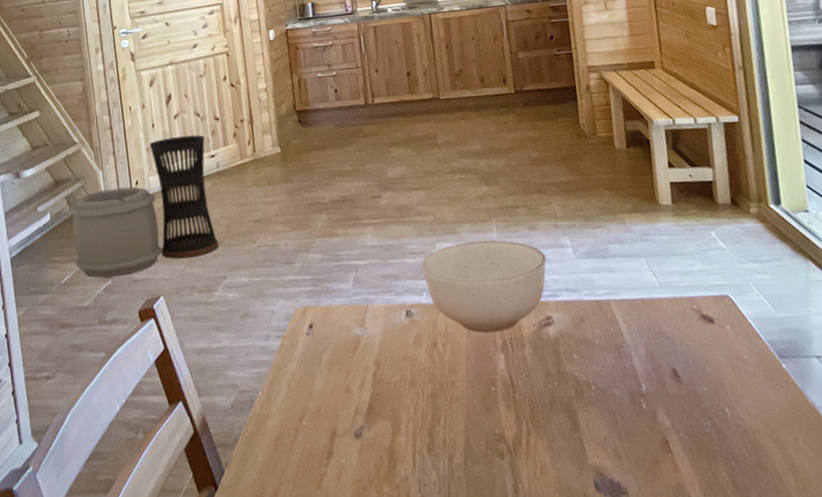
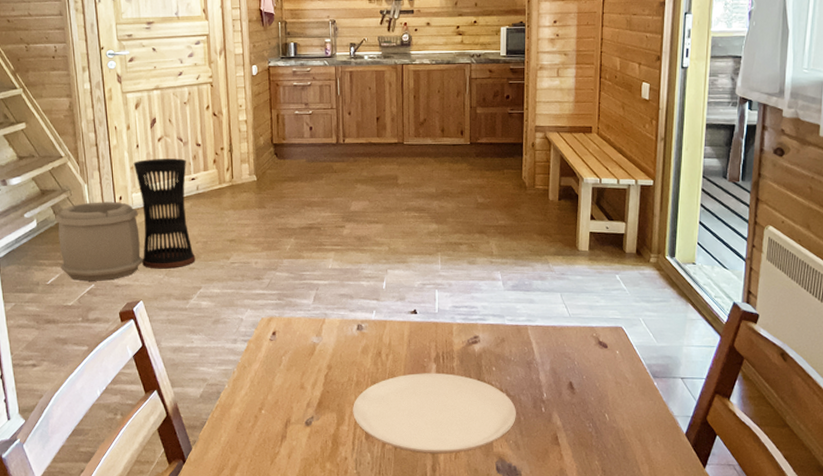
plate: none [409,364,612,470] -> present [353,373,516,454]
bowl: present [421,240,547,333] -> none [374,270,480,347]

